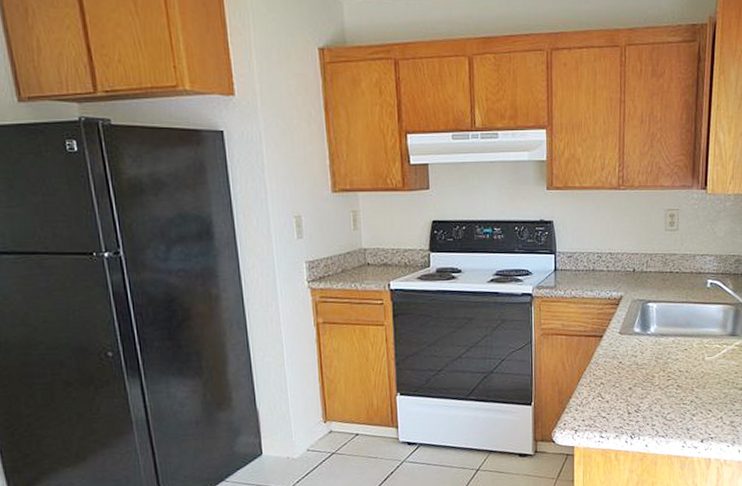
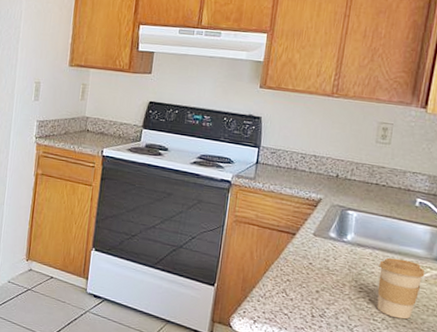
coffee cup: none [682,341,722,398] -> present [377,257,425,320]

